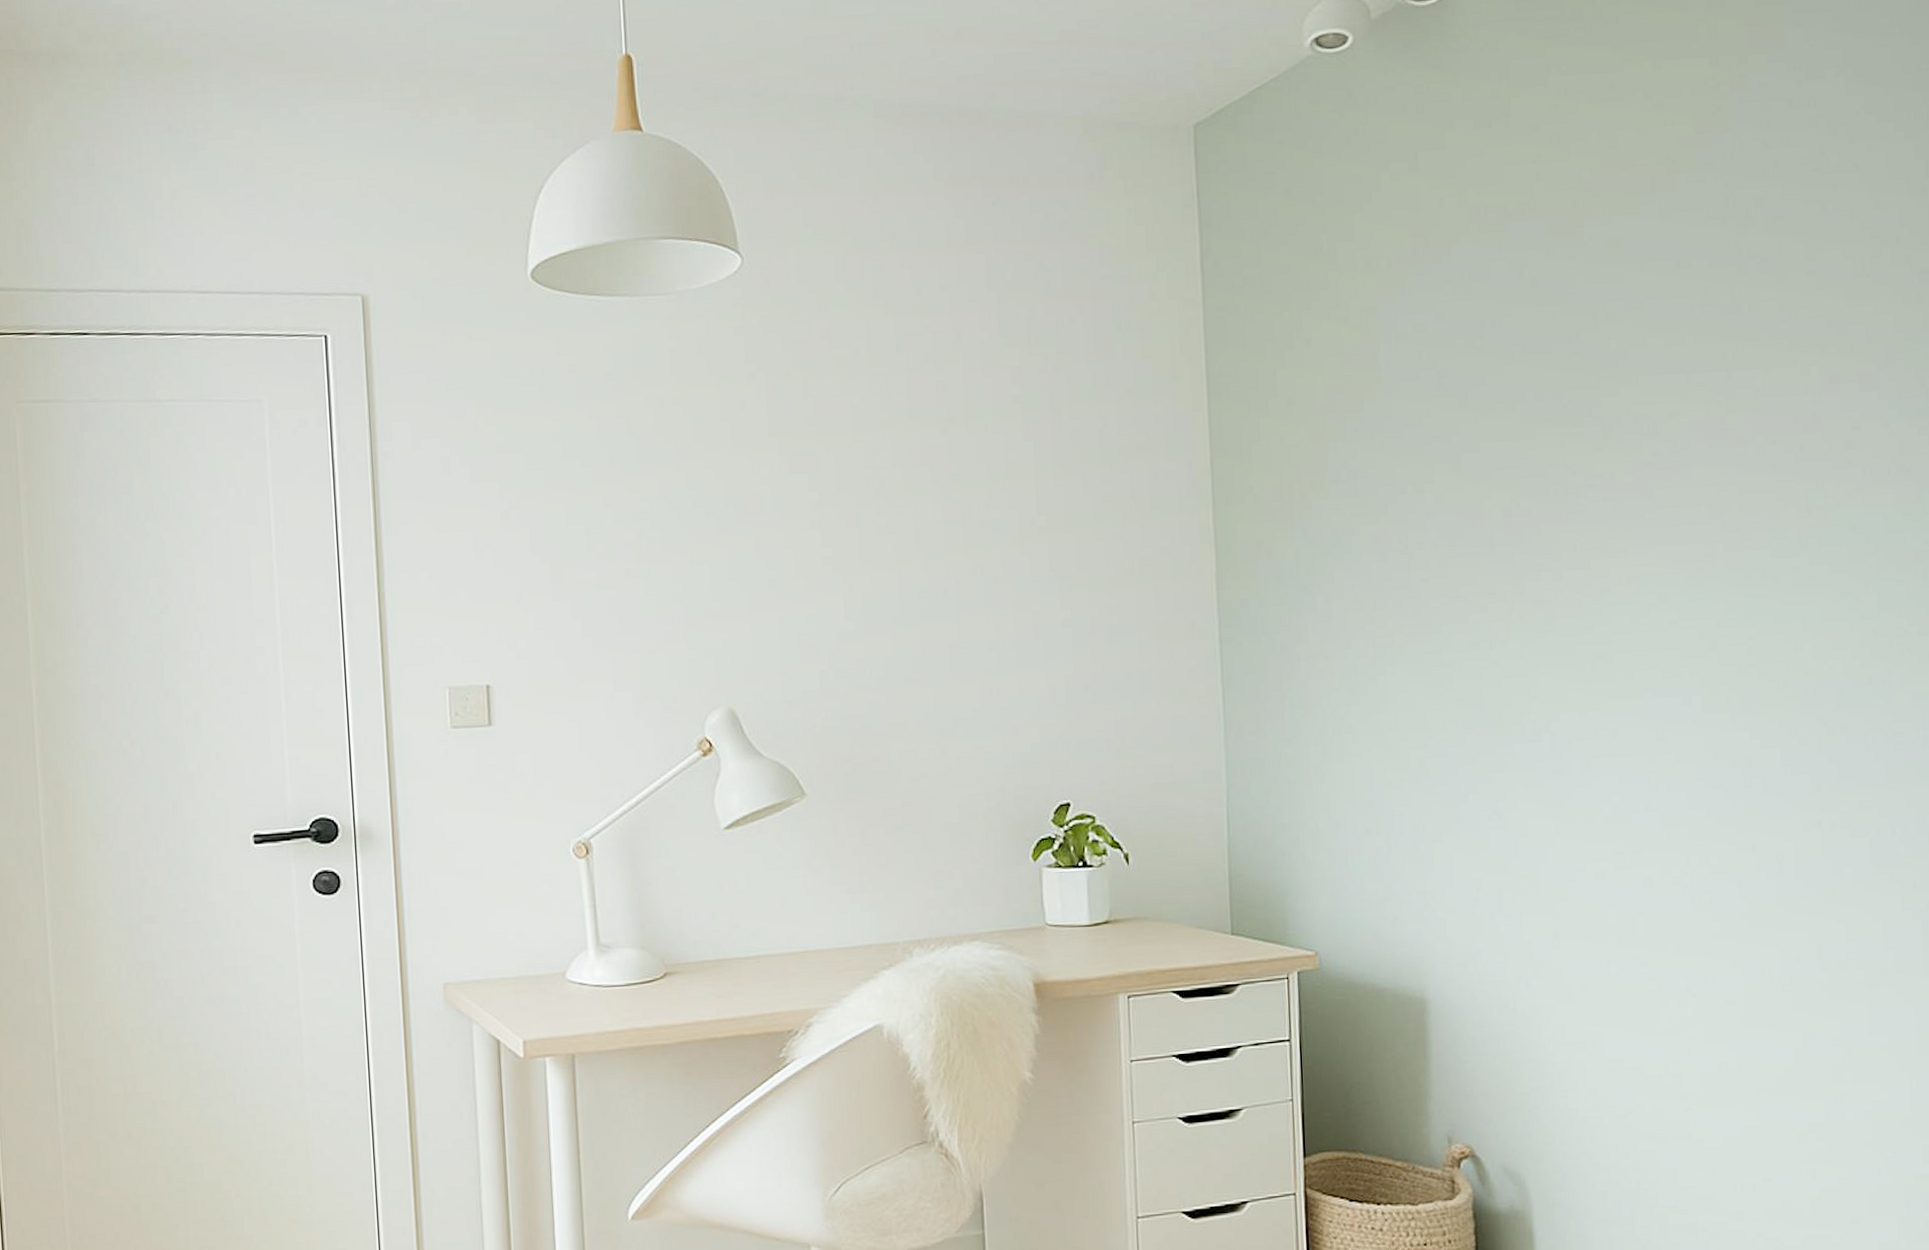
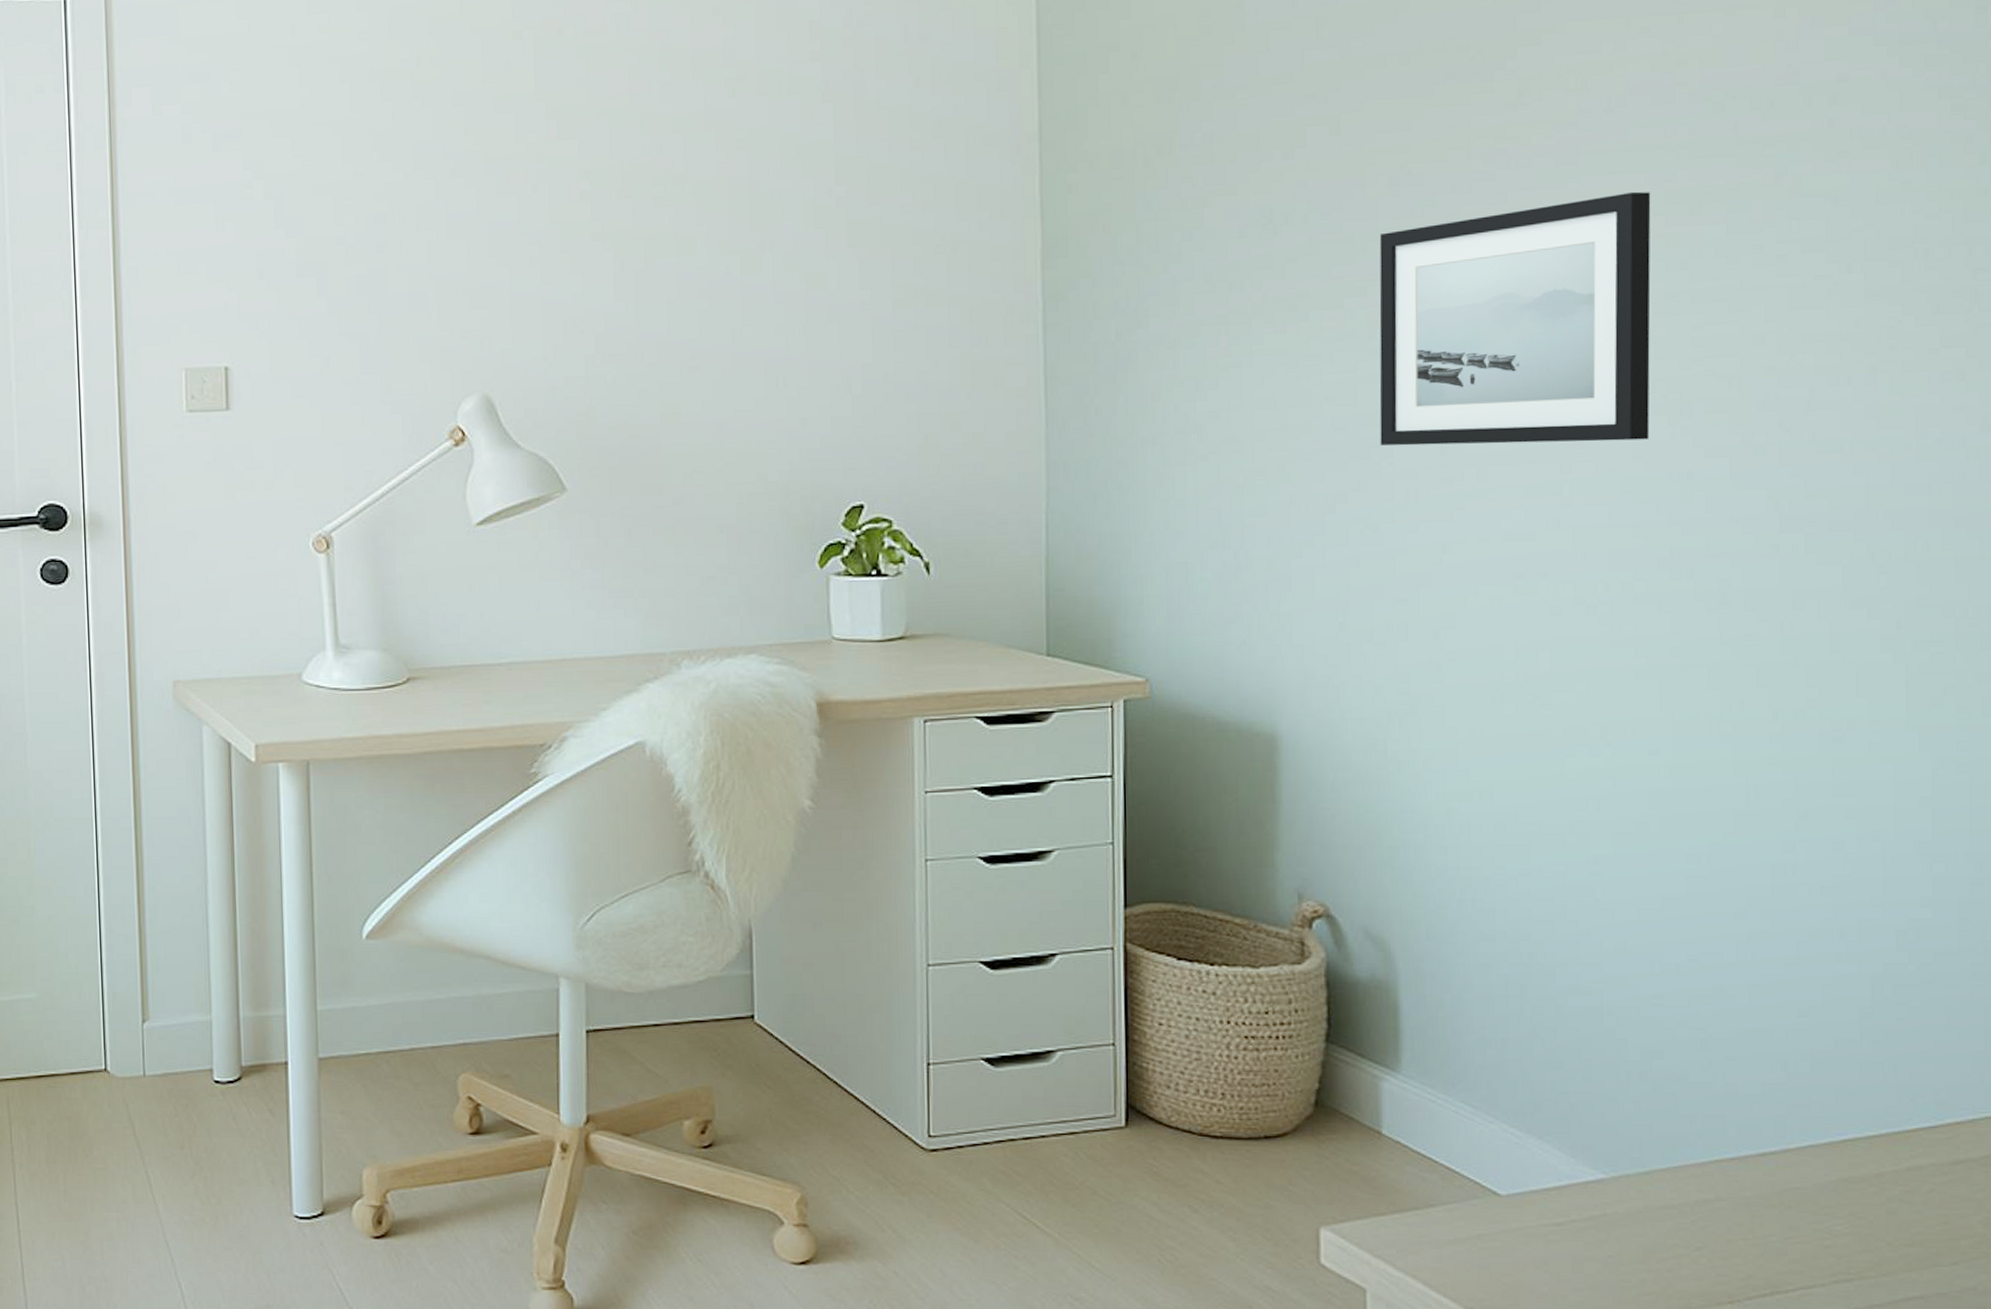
wall art: none [1496,521,1717,742] -> present [1379,191,1651,446]

